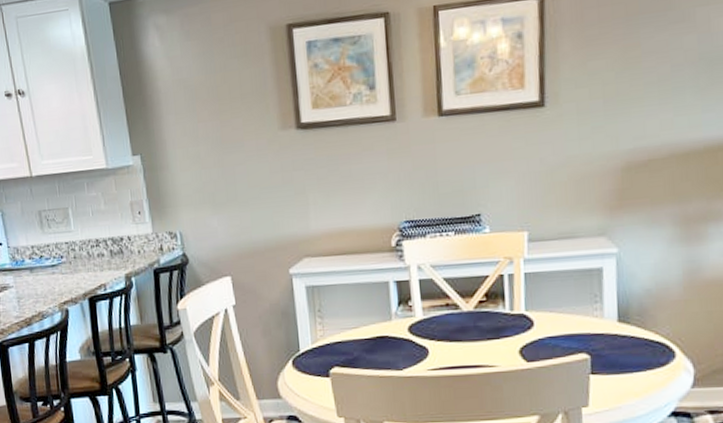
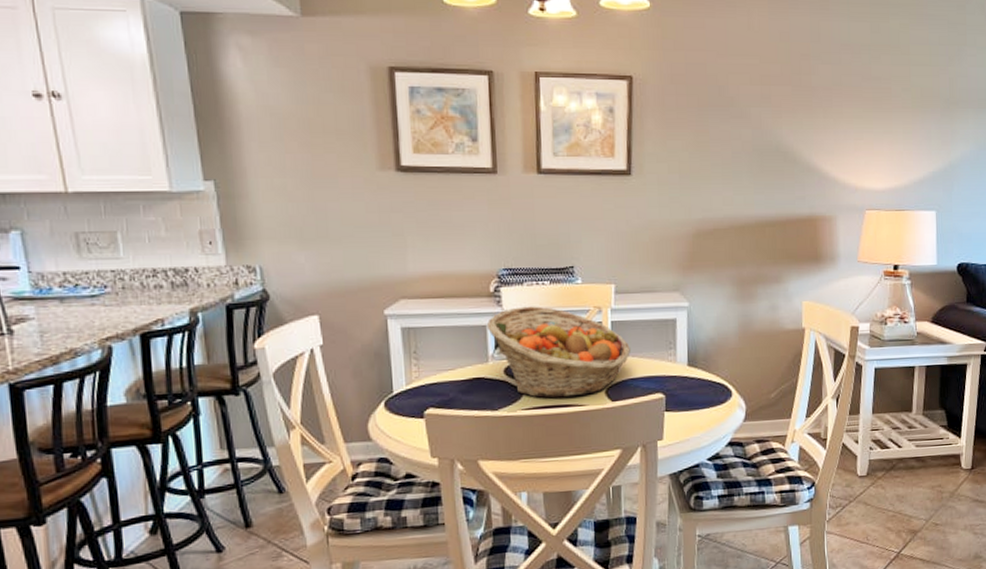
fruit basket: none [389,259,548,358] -> present [486,306,630,398]

